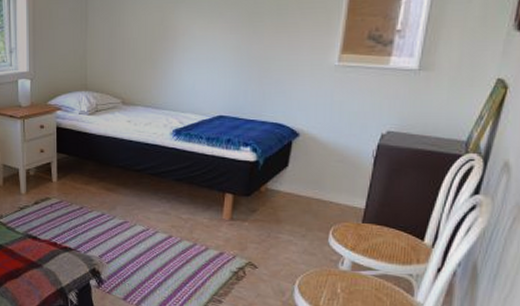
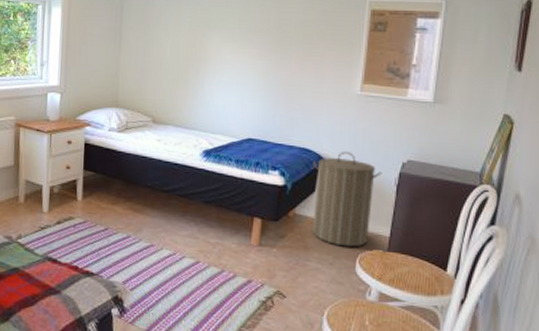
laundry hamper: none [285,124,359,220] -> present [313,151,382,247]

